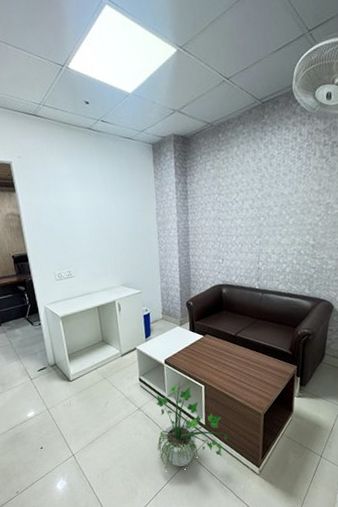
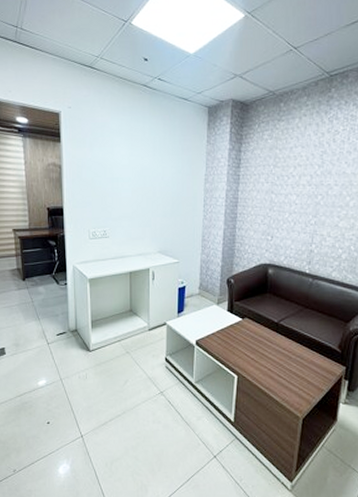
potted plant: present [156,379,228,470] -> none [176,364,259,470]

